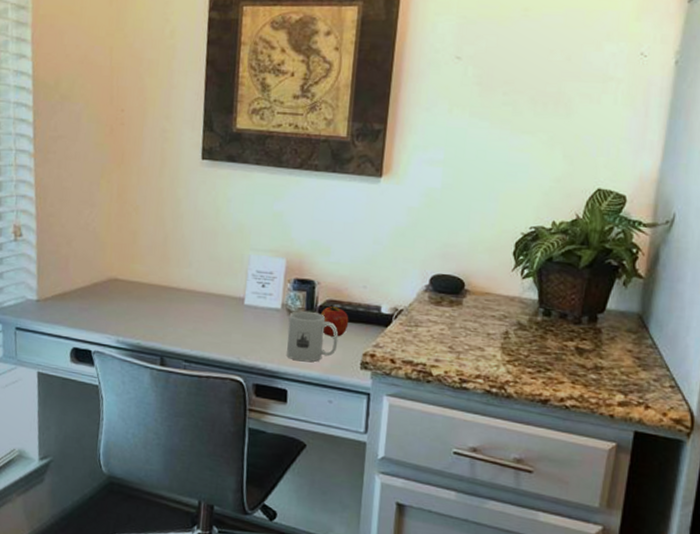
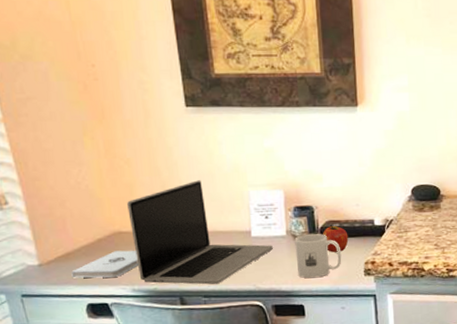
notepad: none [63,297,128,325] -> present [71,250,139,278]
laptop: none [126,236,265,350] -> present [127,180,273,285]

